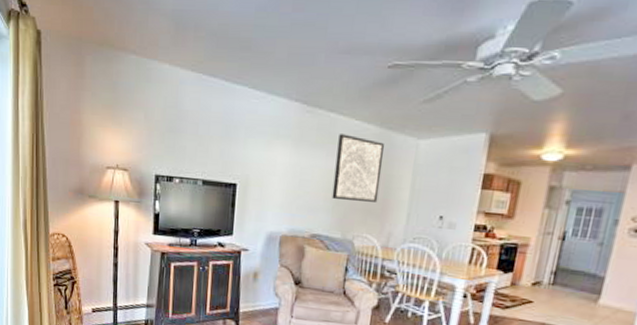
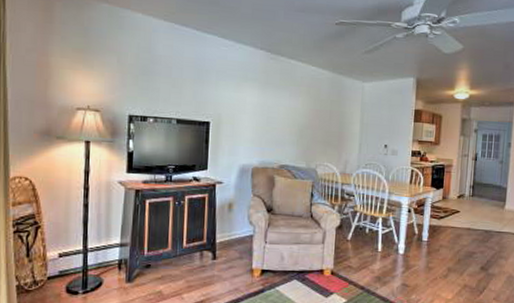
wall art: present [332,134,385,202] -> none [296,78,338,135]

